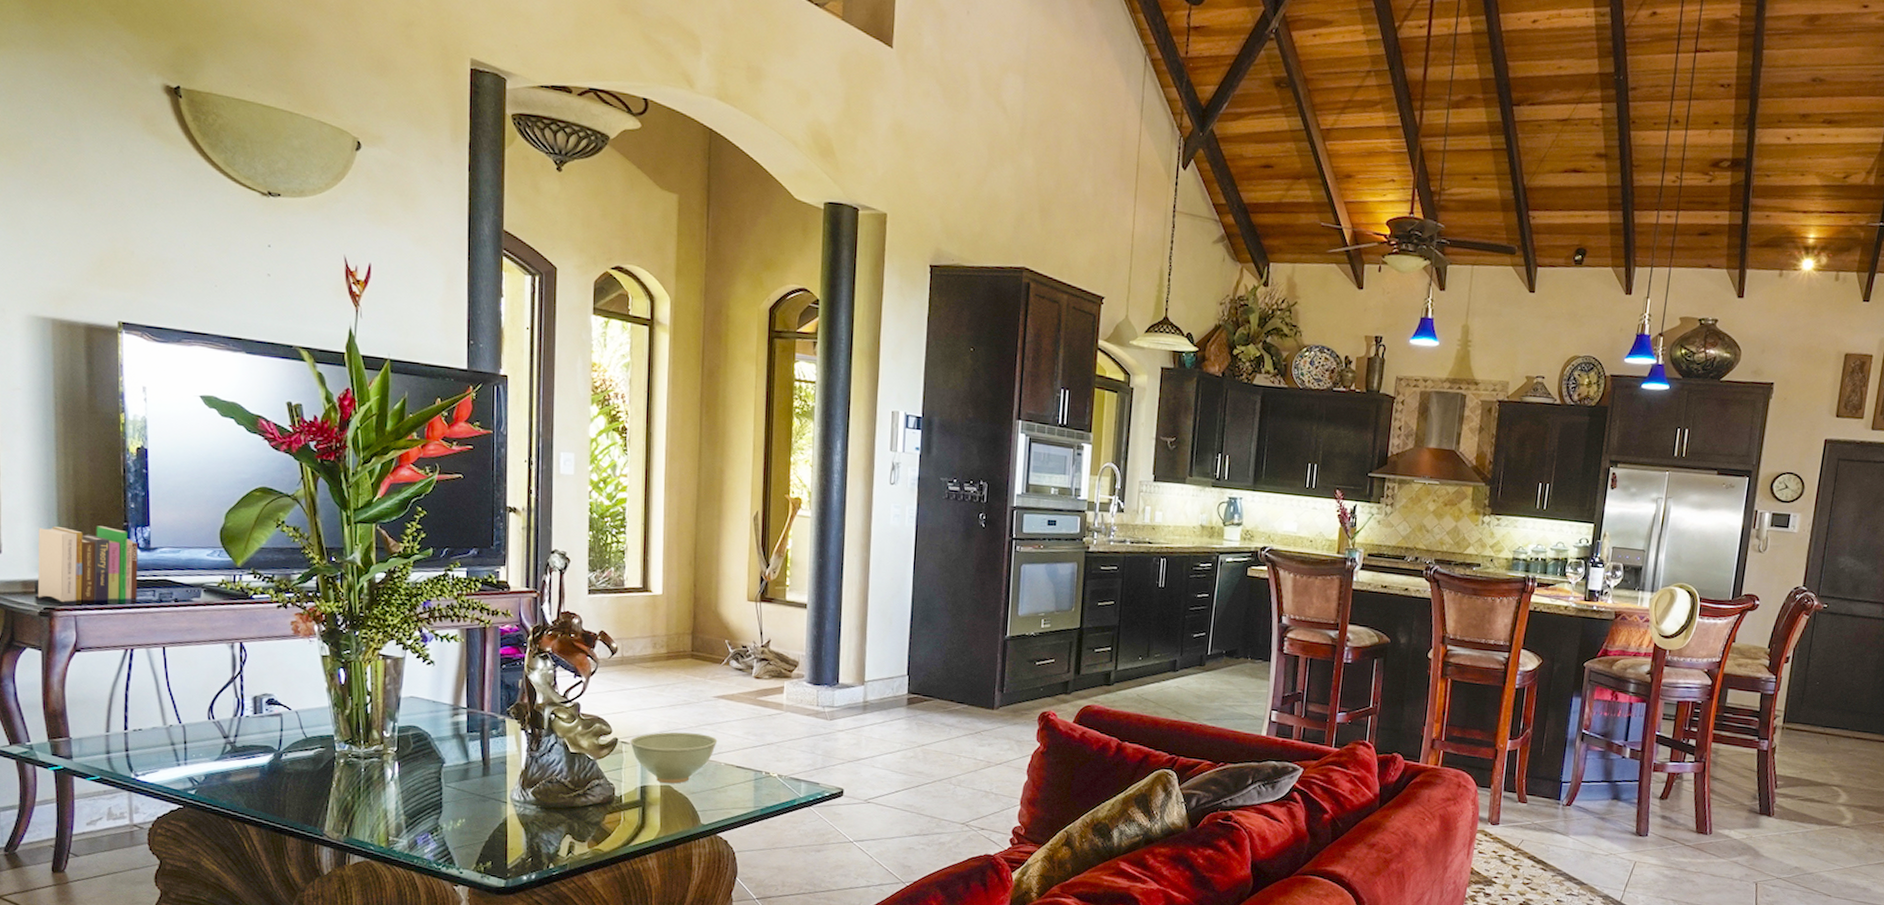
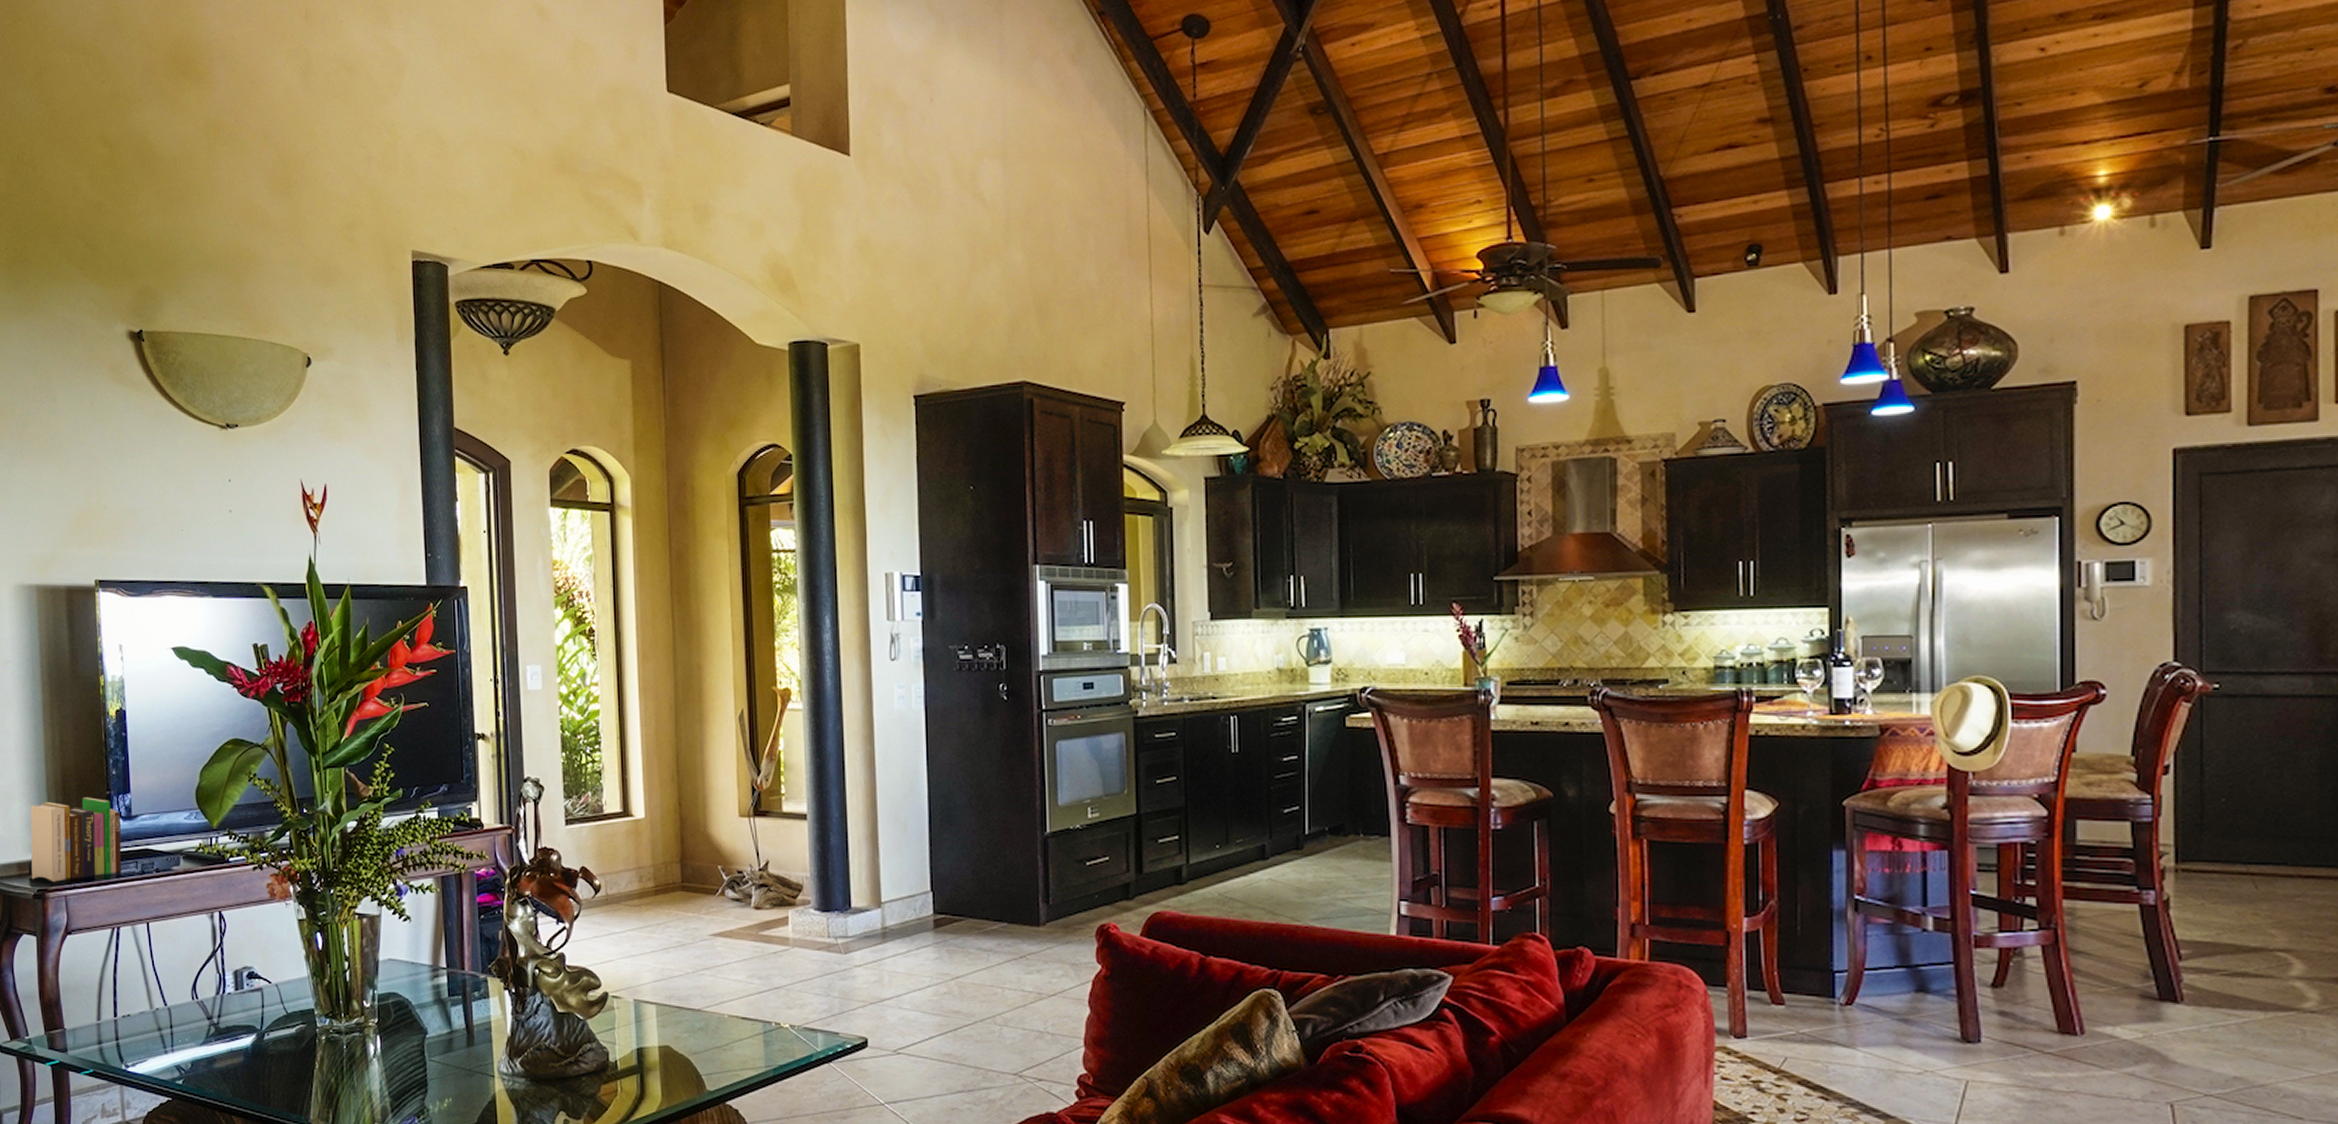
bowl: present [630,731,718,784] -> none [622,980,718,1044]

